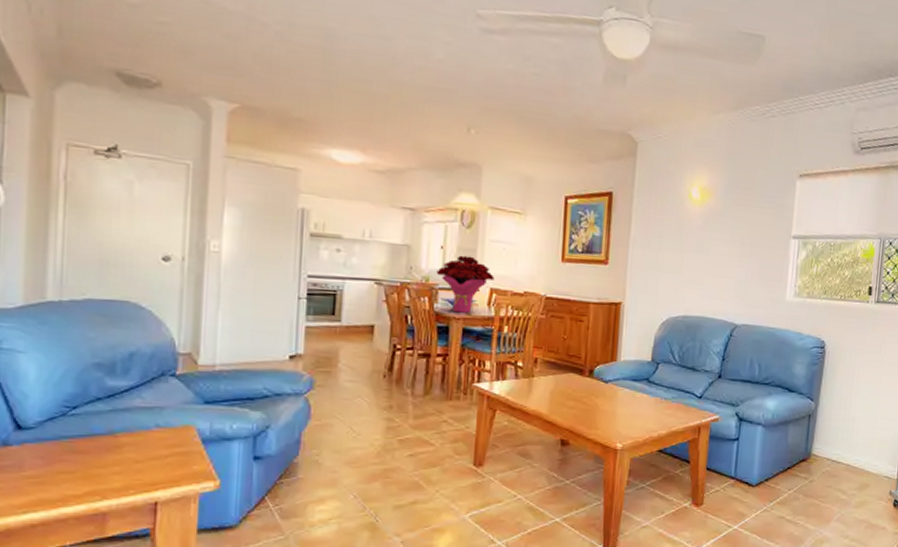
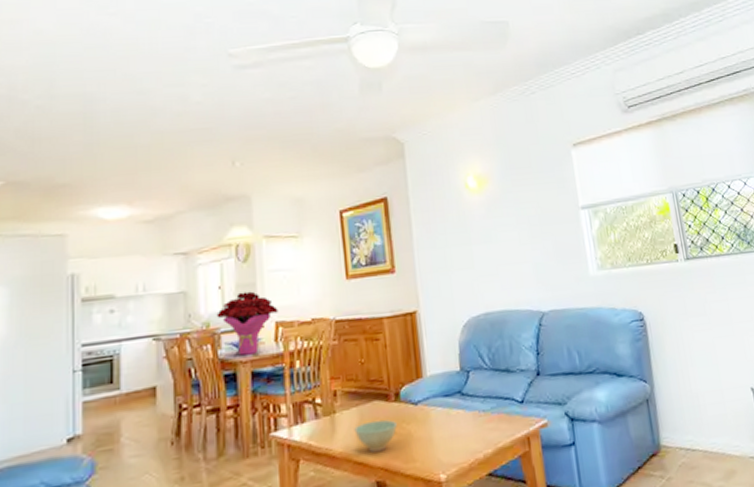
bowl: none [548,389,587,415] -> present [354,420,397,452]

